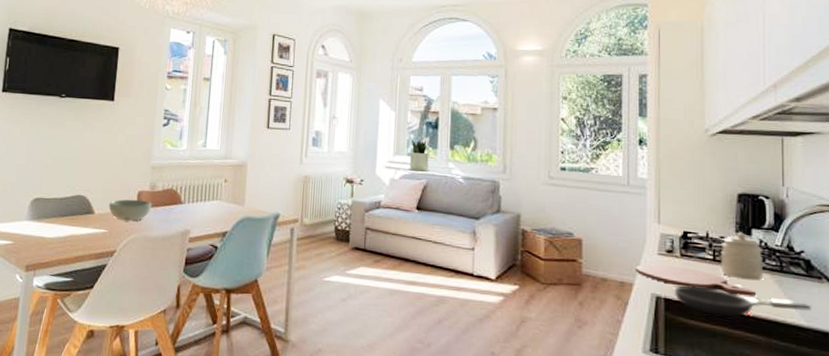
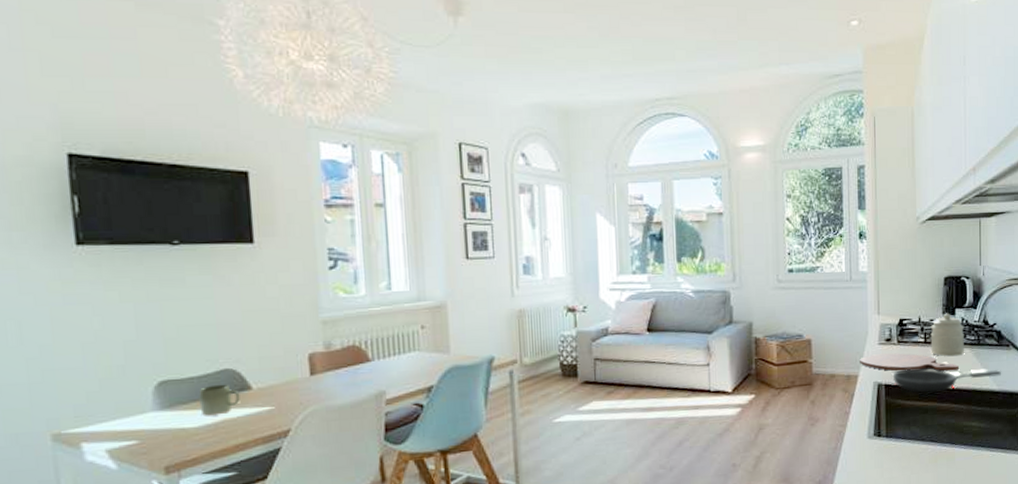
mug: none [57,206,86,231] -> present [198,384,240,416]
bowl: present [109,199,152,222] -> none [270,363,331,393]
planter: present [407,139,430,173] -> none [634,255,658,291]

